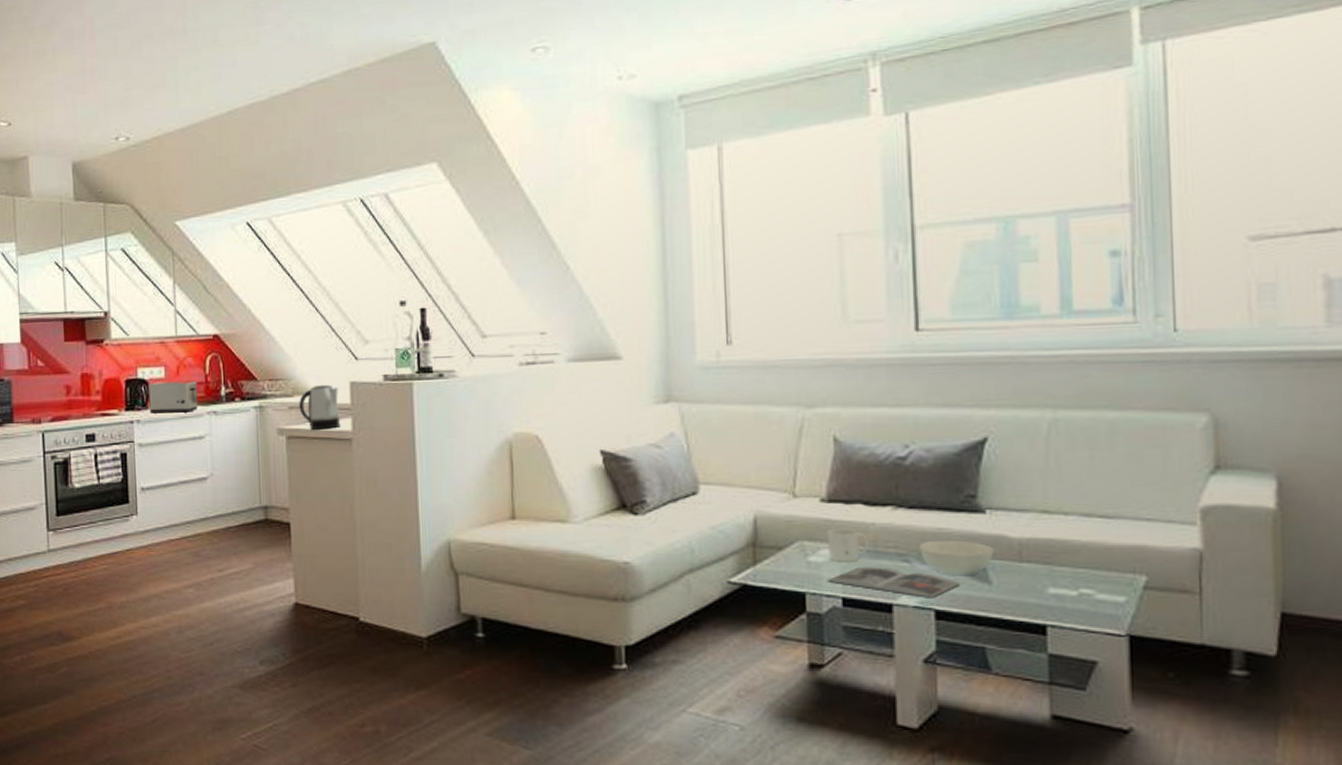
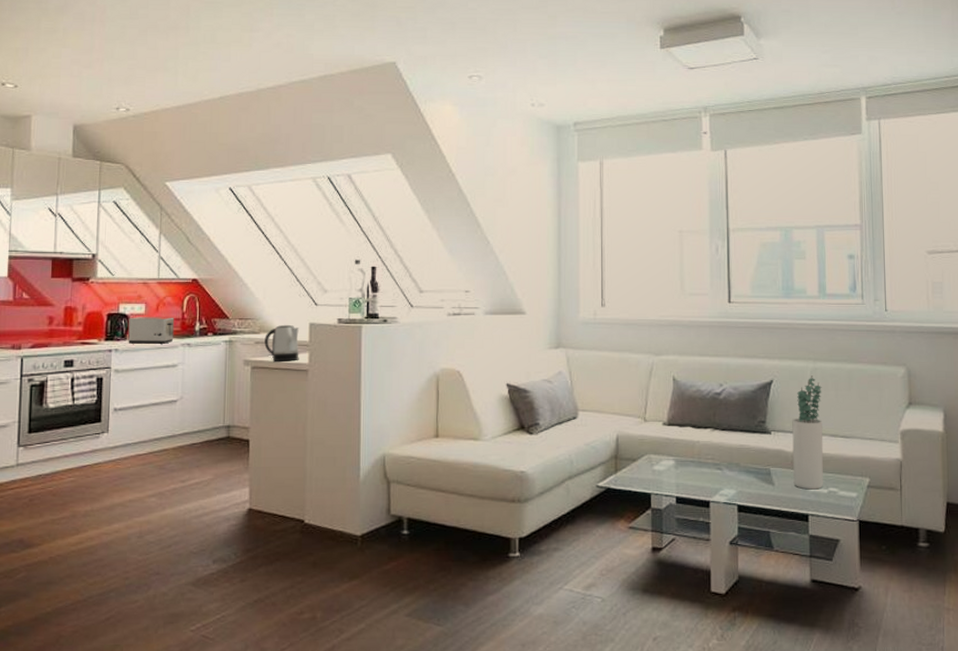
mug: present [826,528,869,562] -> none [666,445,695,470]
magazine: present [826,567,960,598] -> none [666,473,754,496]
bowl: present [918,540,994,576] -> none [727,453,776,480]
vase: none [1019,430,1071,591] -> present [792,376,824,490]

